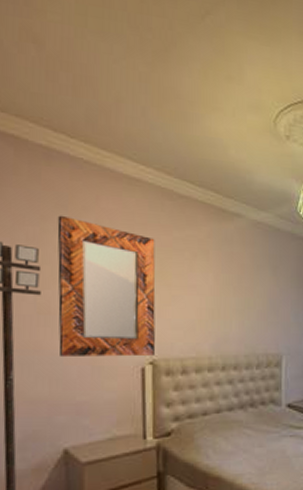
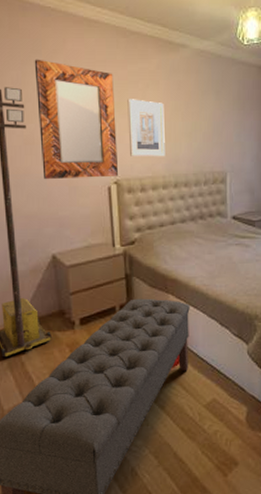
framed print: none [170,268,214,336] -> present [127,99,165,157]

